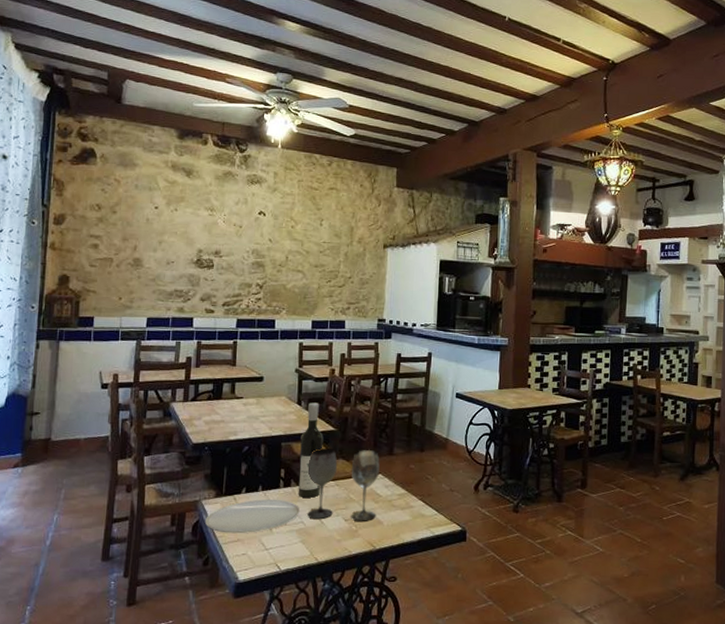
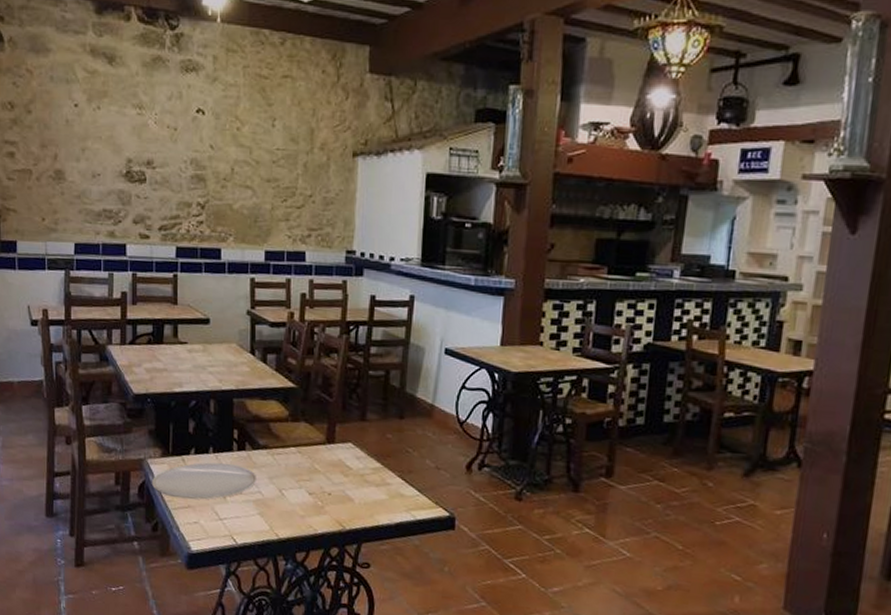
bottle: present [298,402,324,499] -> none [254,352,282,466]
wineglass: present [307,448,380,521] -> none [264,407,350,497]

